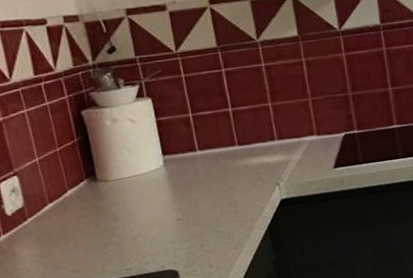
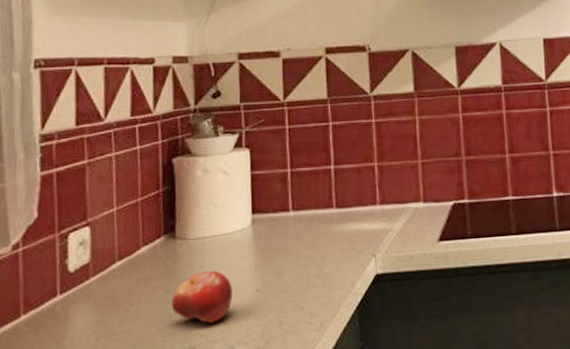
fruit: none [103,205,157,250] -> present [171,270,232,323]

